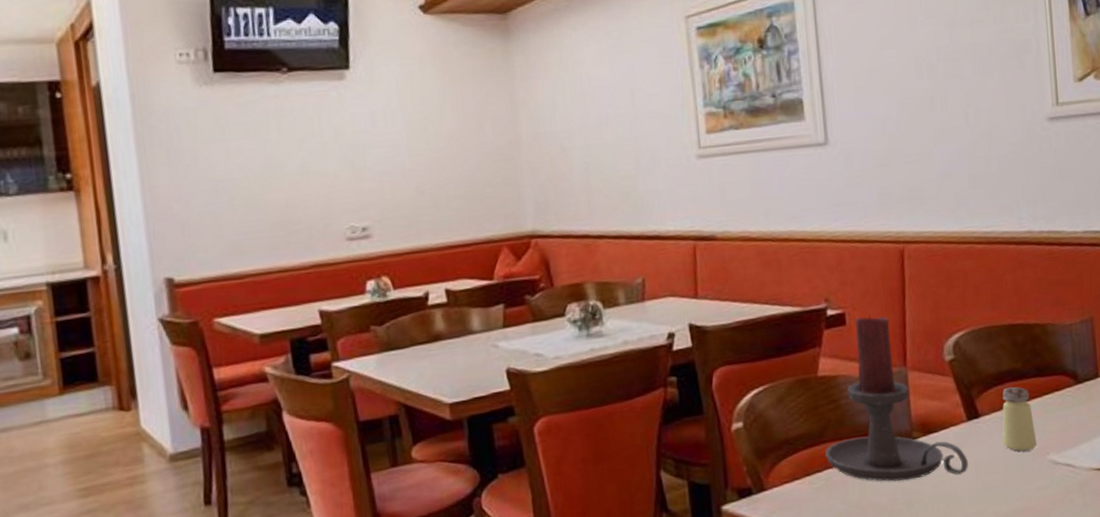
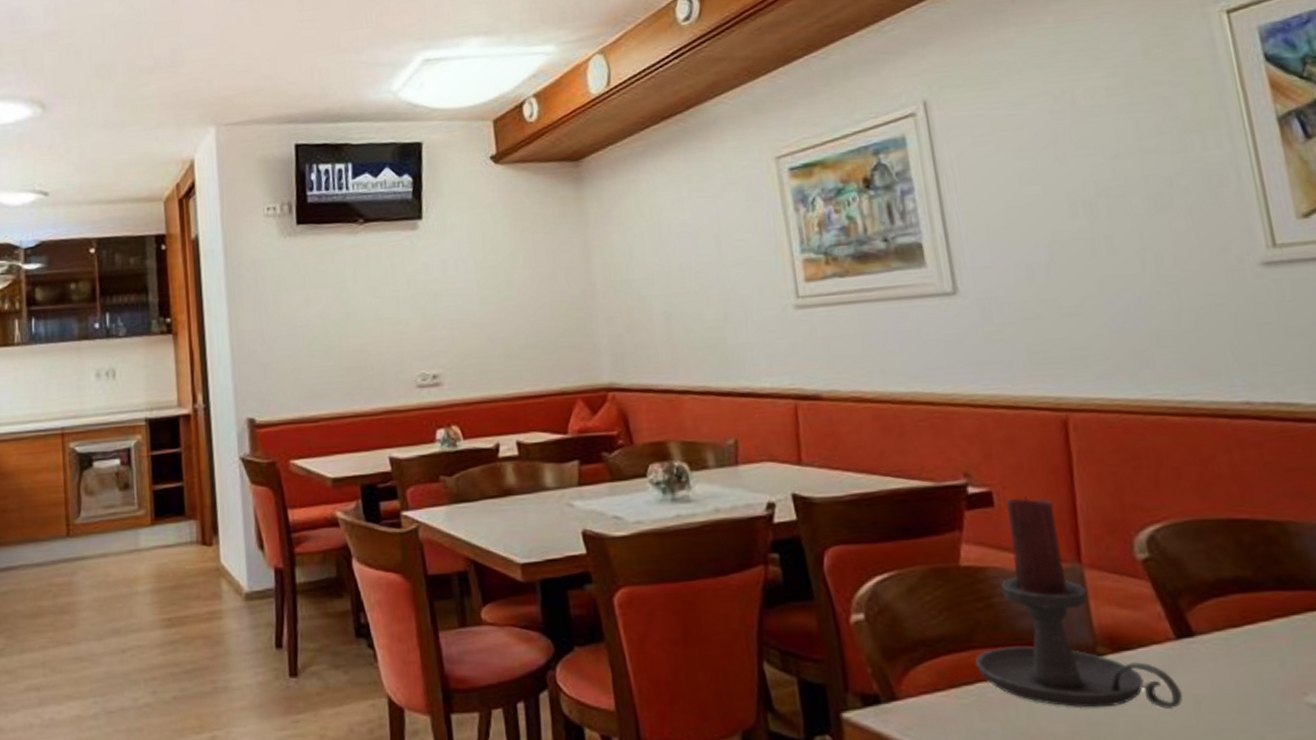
saltshaker: present [1002,386,1037,451] -> none [1226,600,1287,687]

